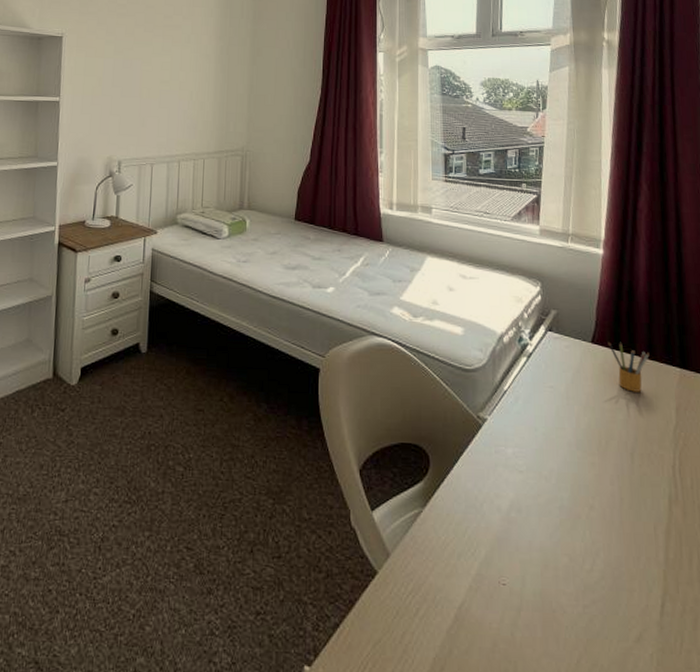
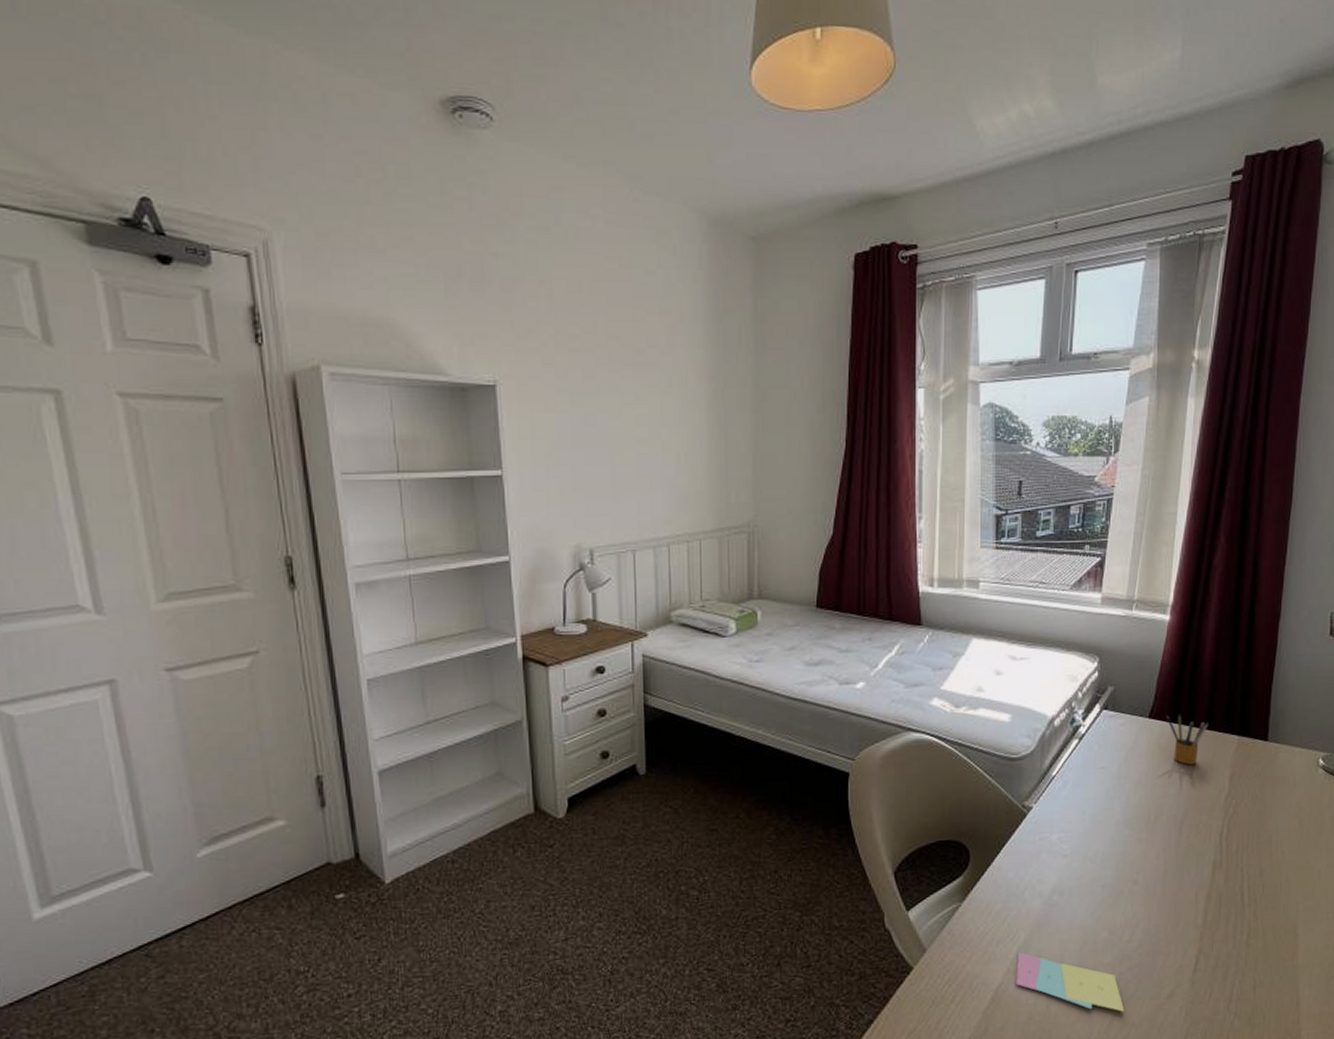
sticky notes: none [477,568,592,651] -> present [1015,951,1125,1012]

